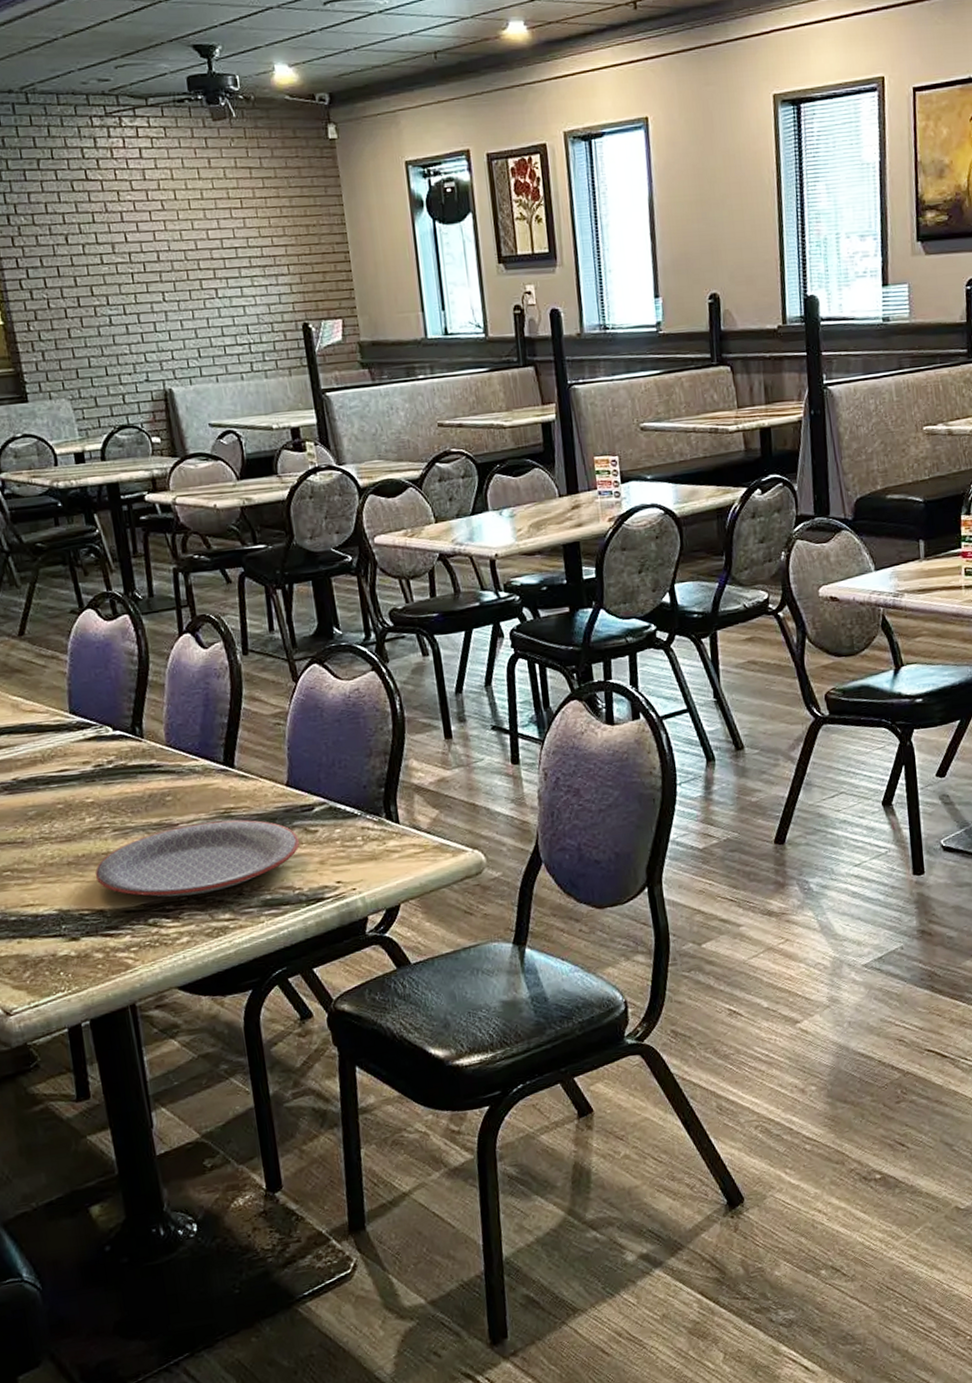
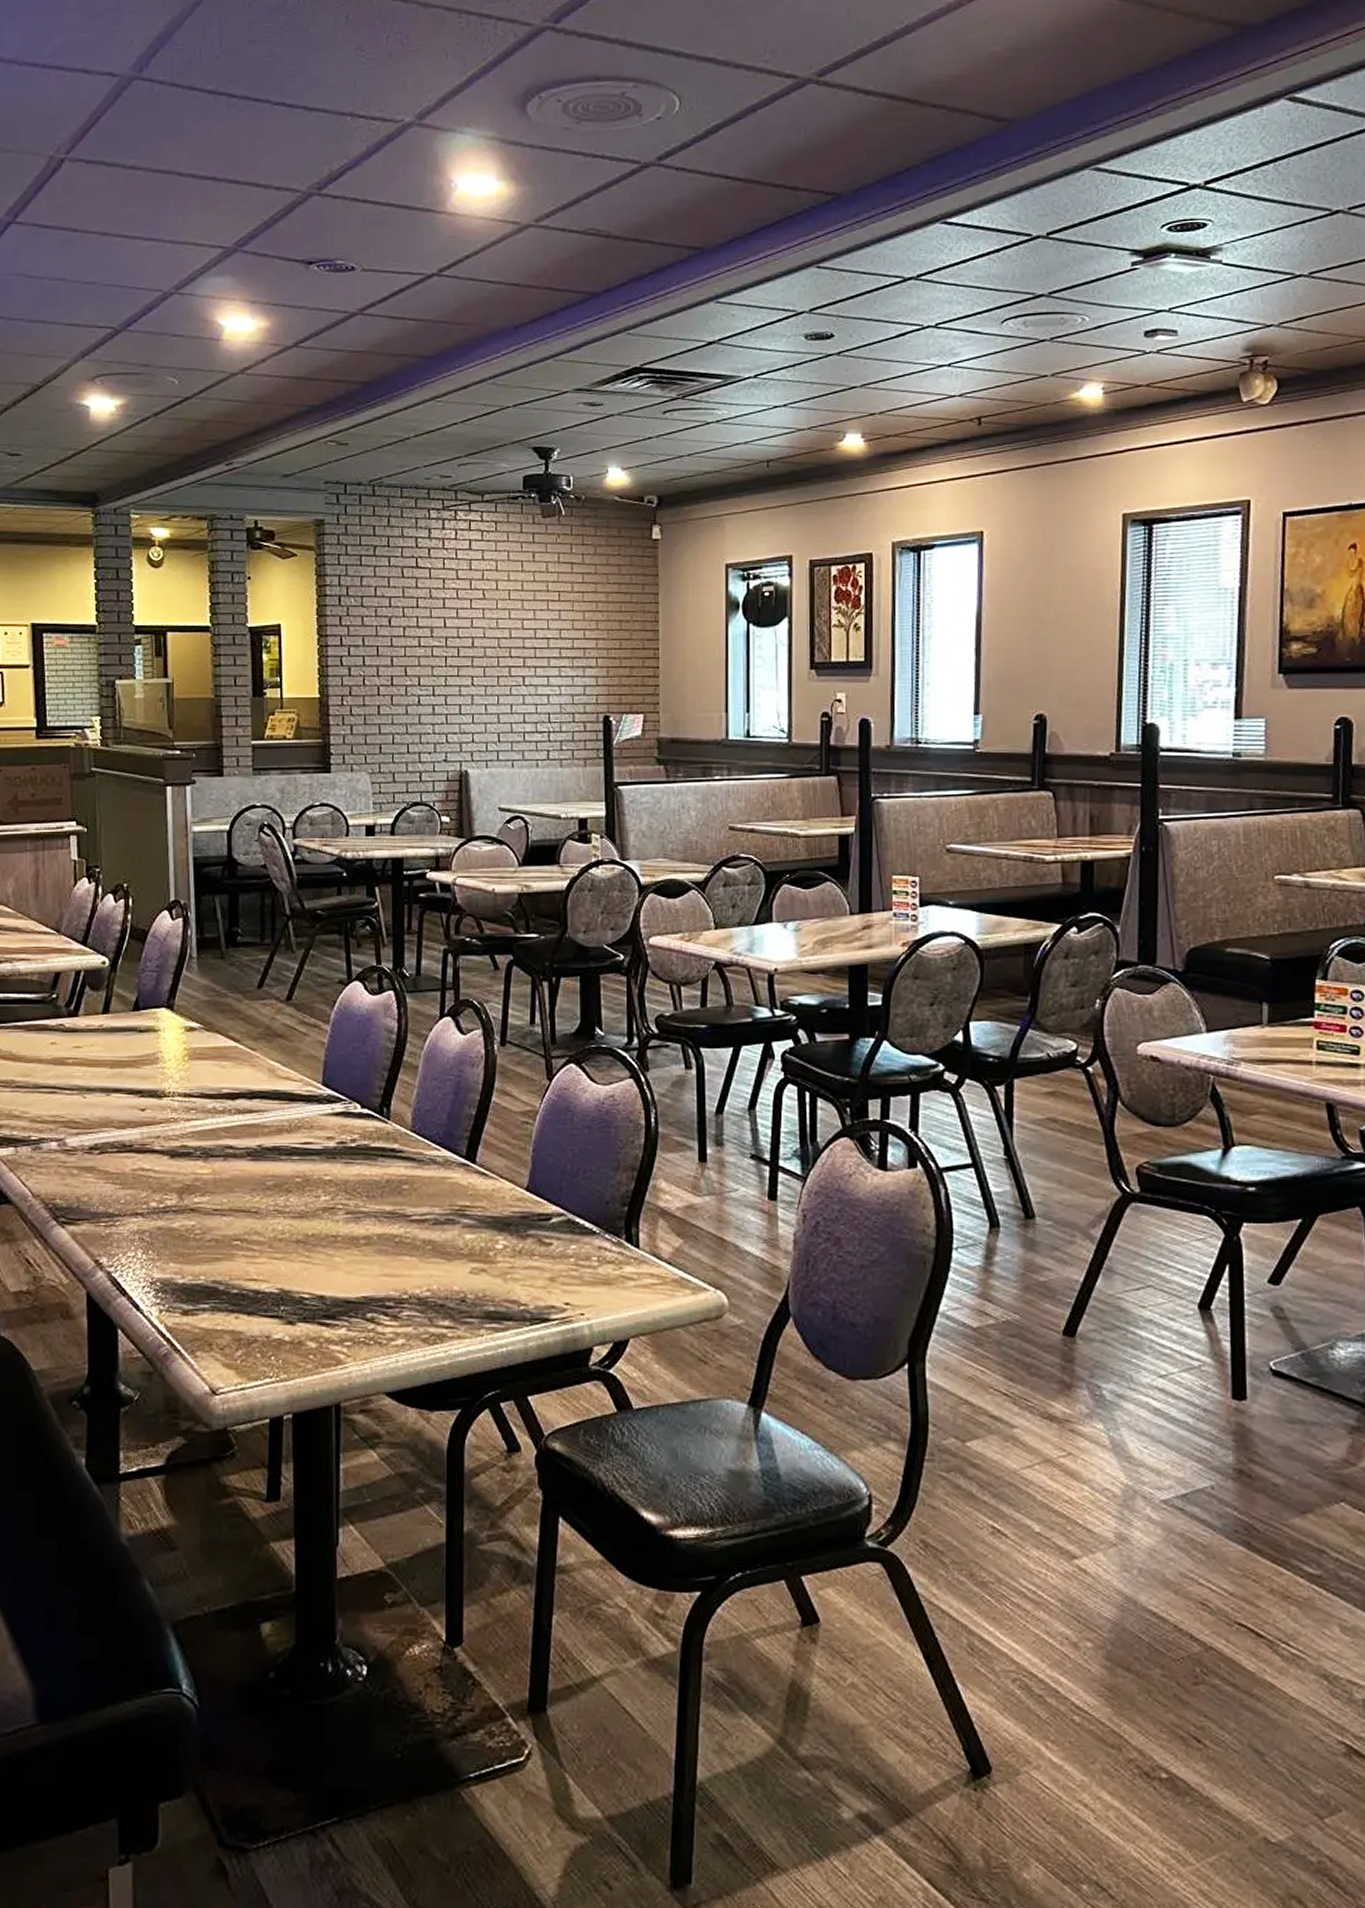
plate: present [95,820,300,897] -> none [321,1218,532,1294]

